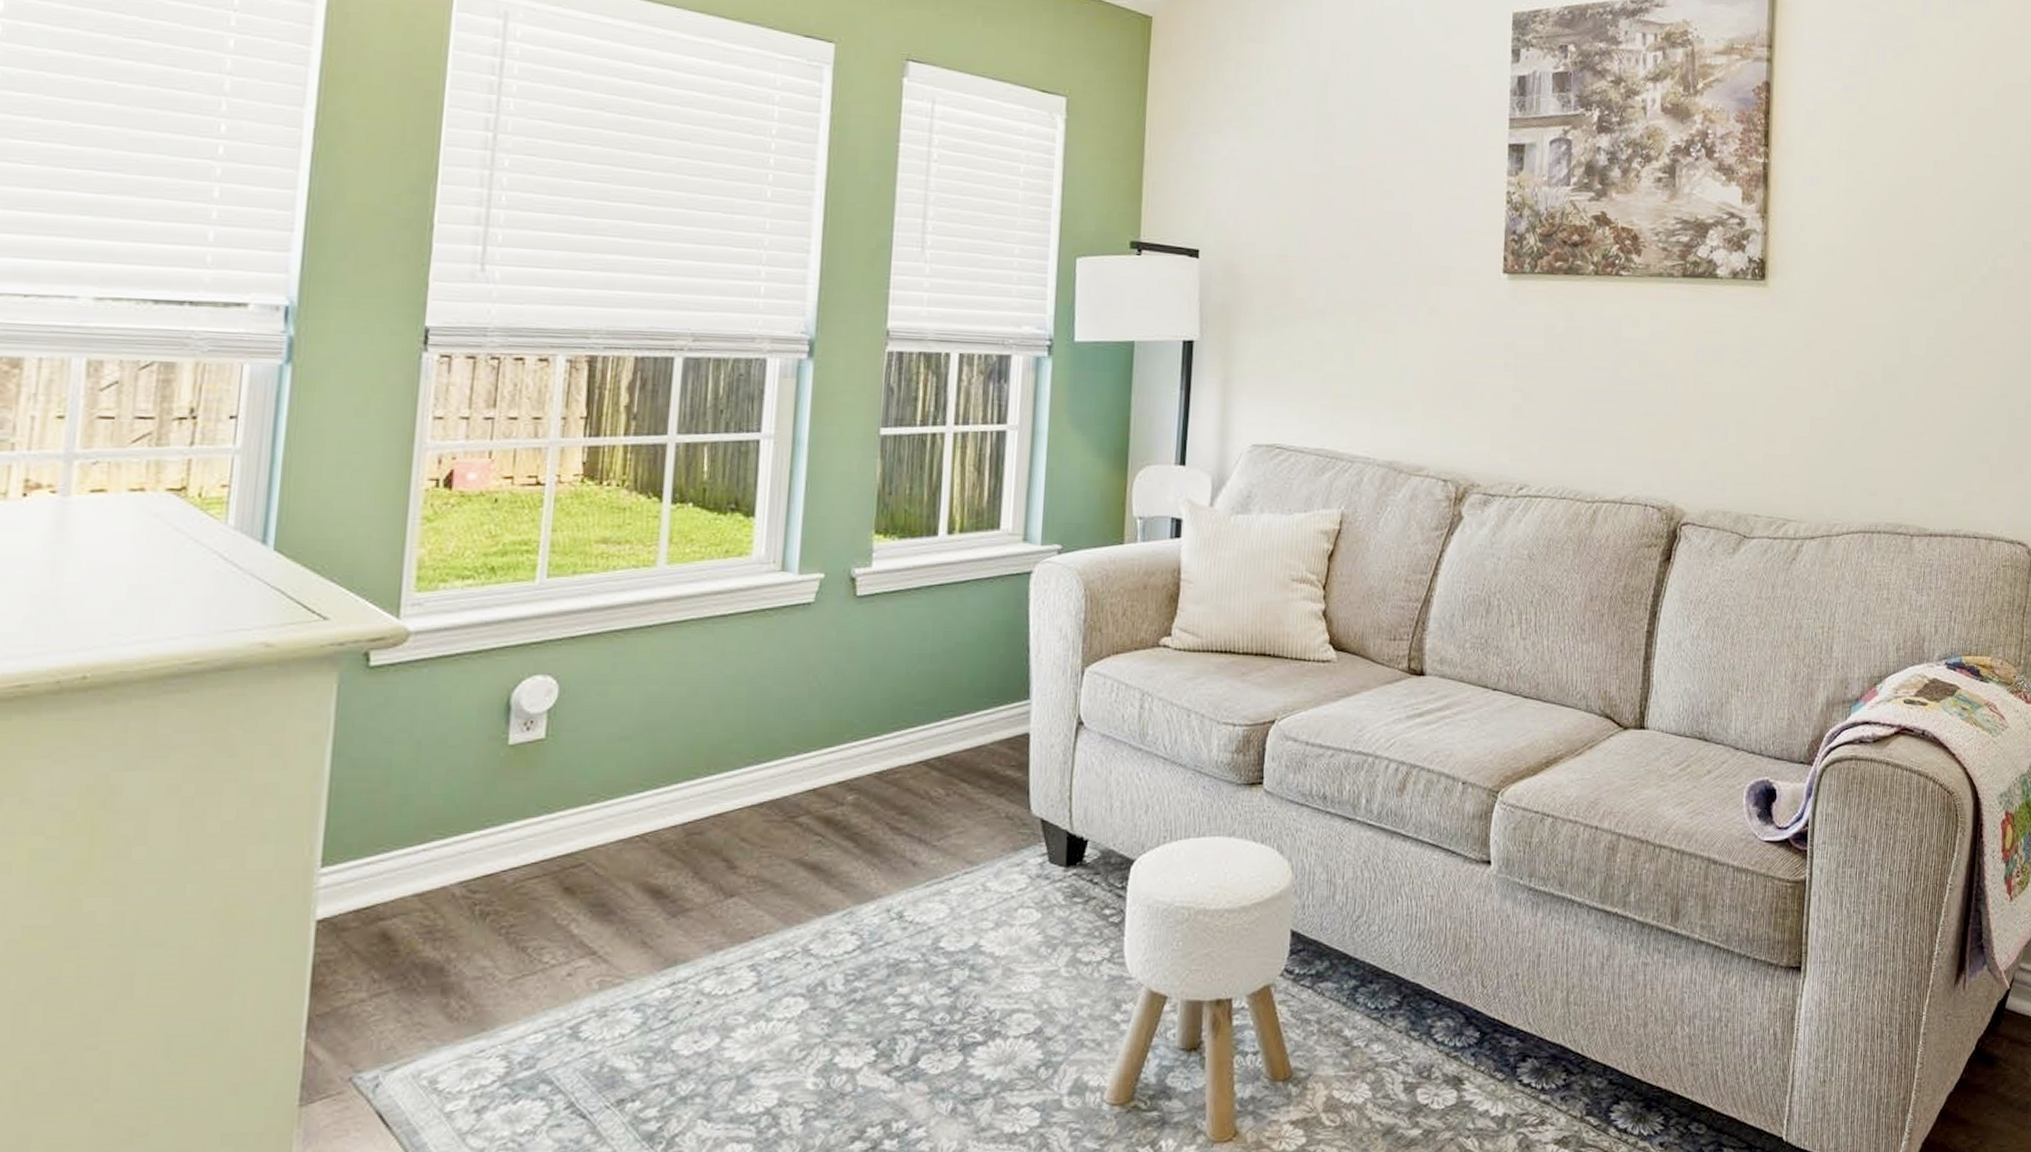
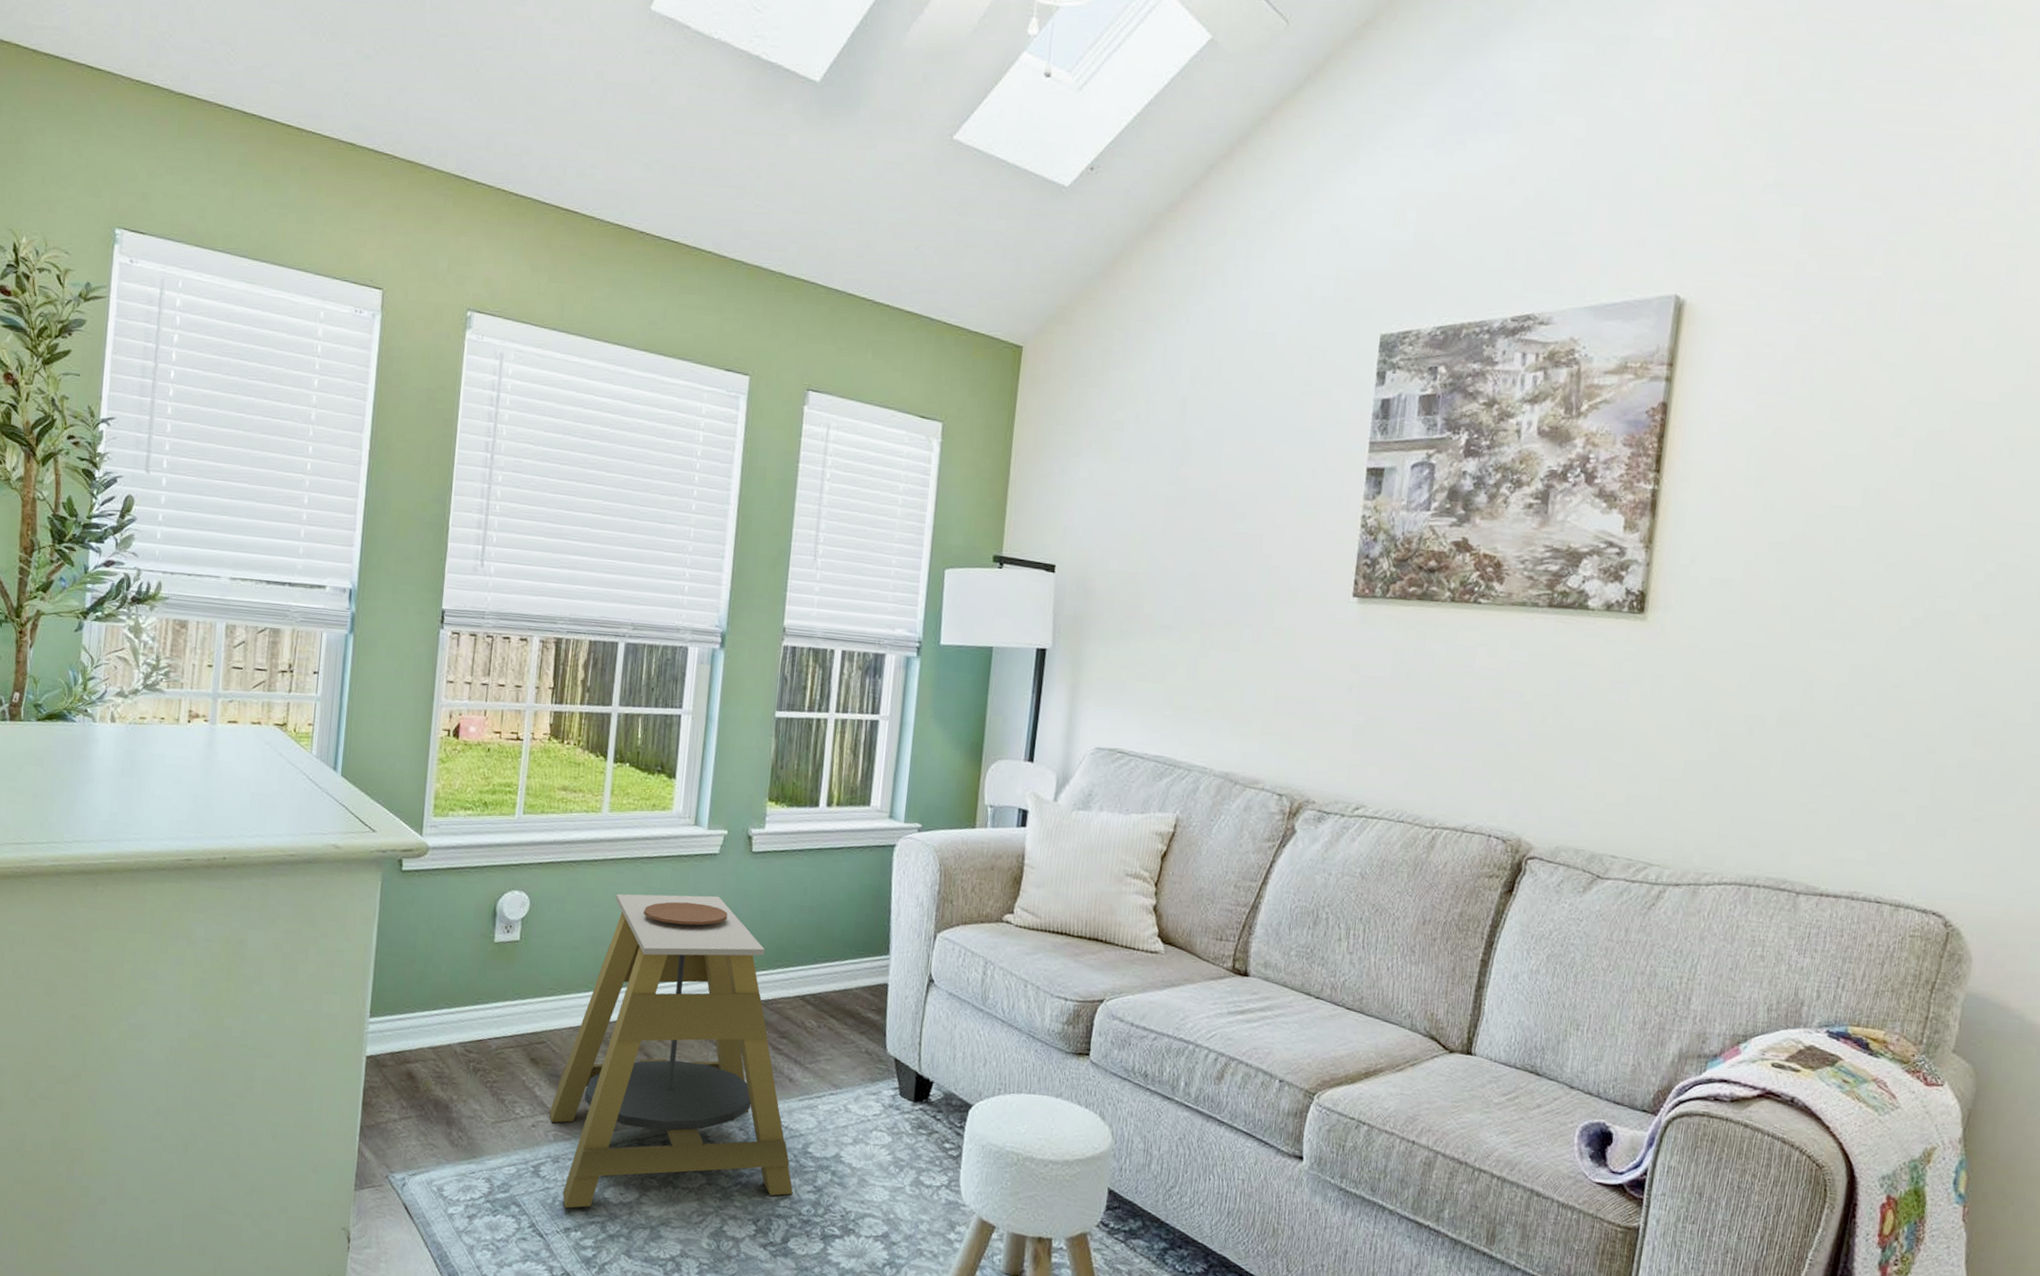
side table: none [591,653,922,1073] -> present [549,893,793,1208]

